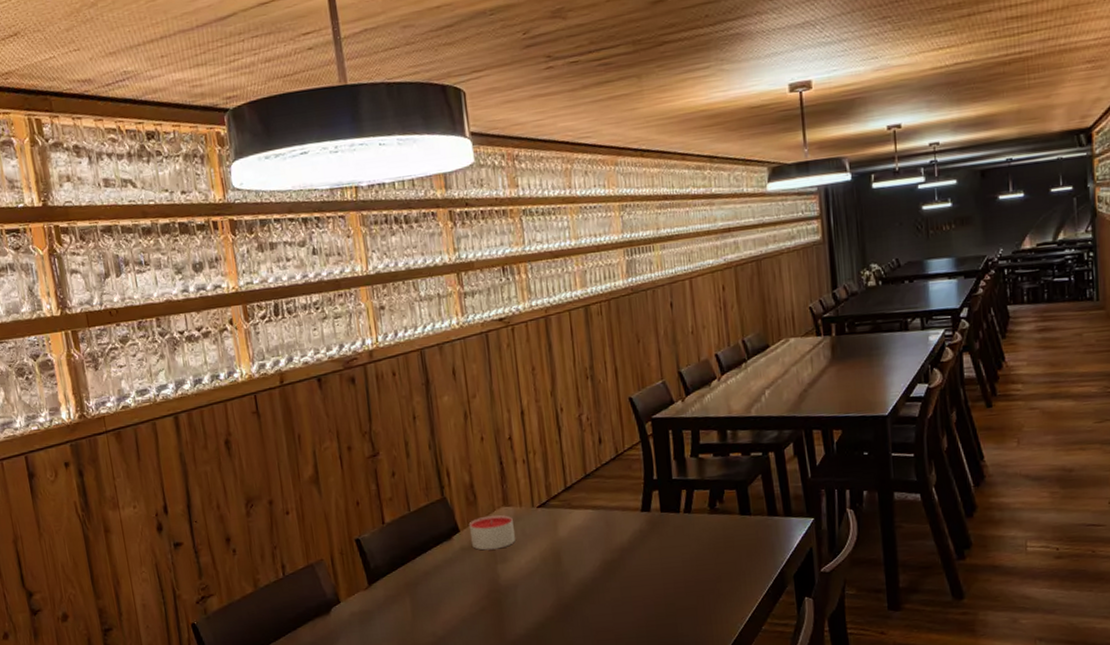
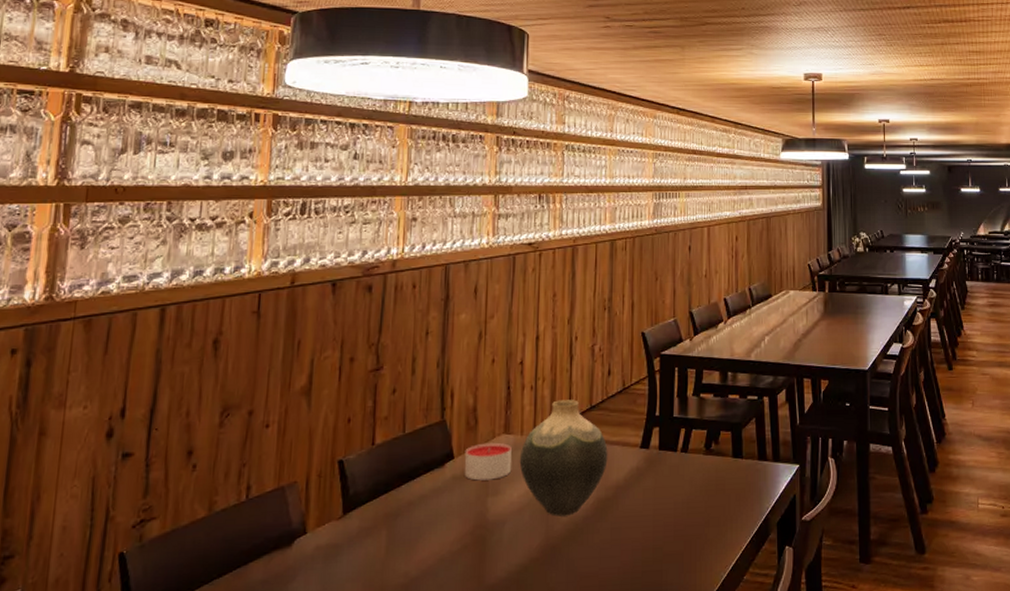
vase: none [521,470,610,579] -> present [519,400,608,516]

